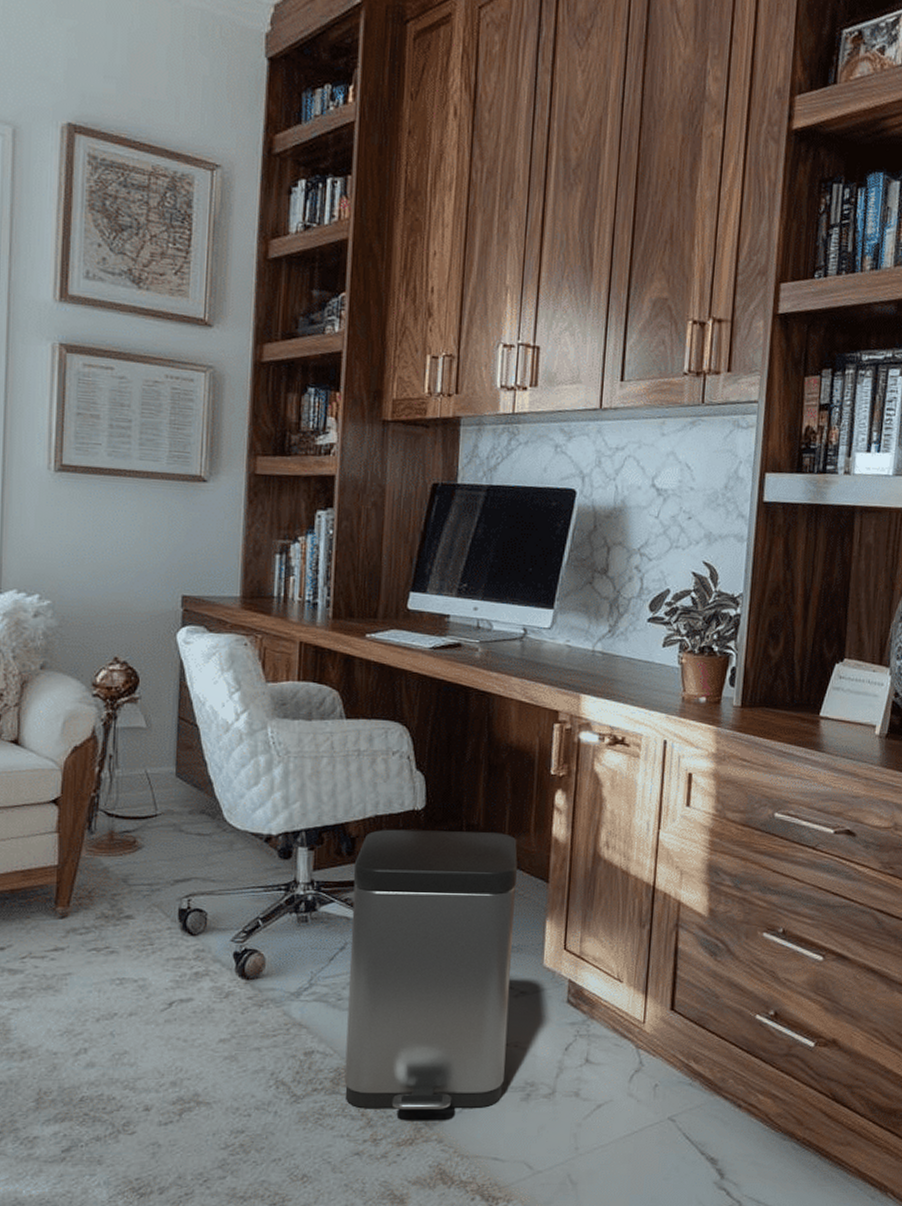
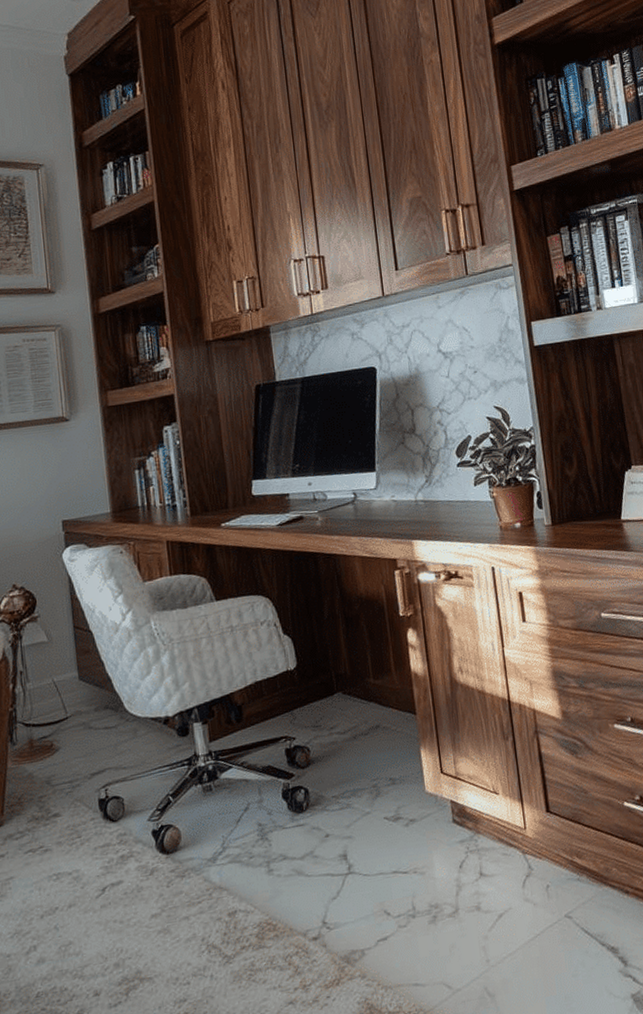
pedal bin: present [344,829,518,1109] -> none [244,677,411,958]

